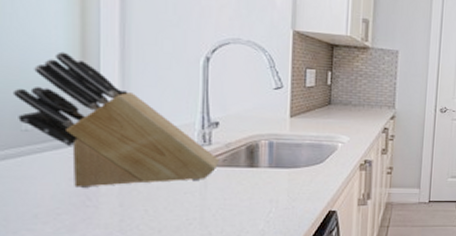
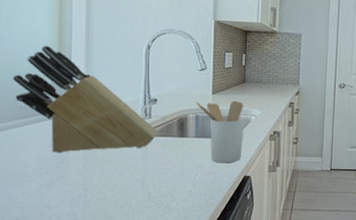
utensil holder: none [270,125,330,197] -> present [196,100,245,164]

